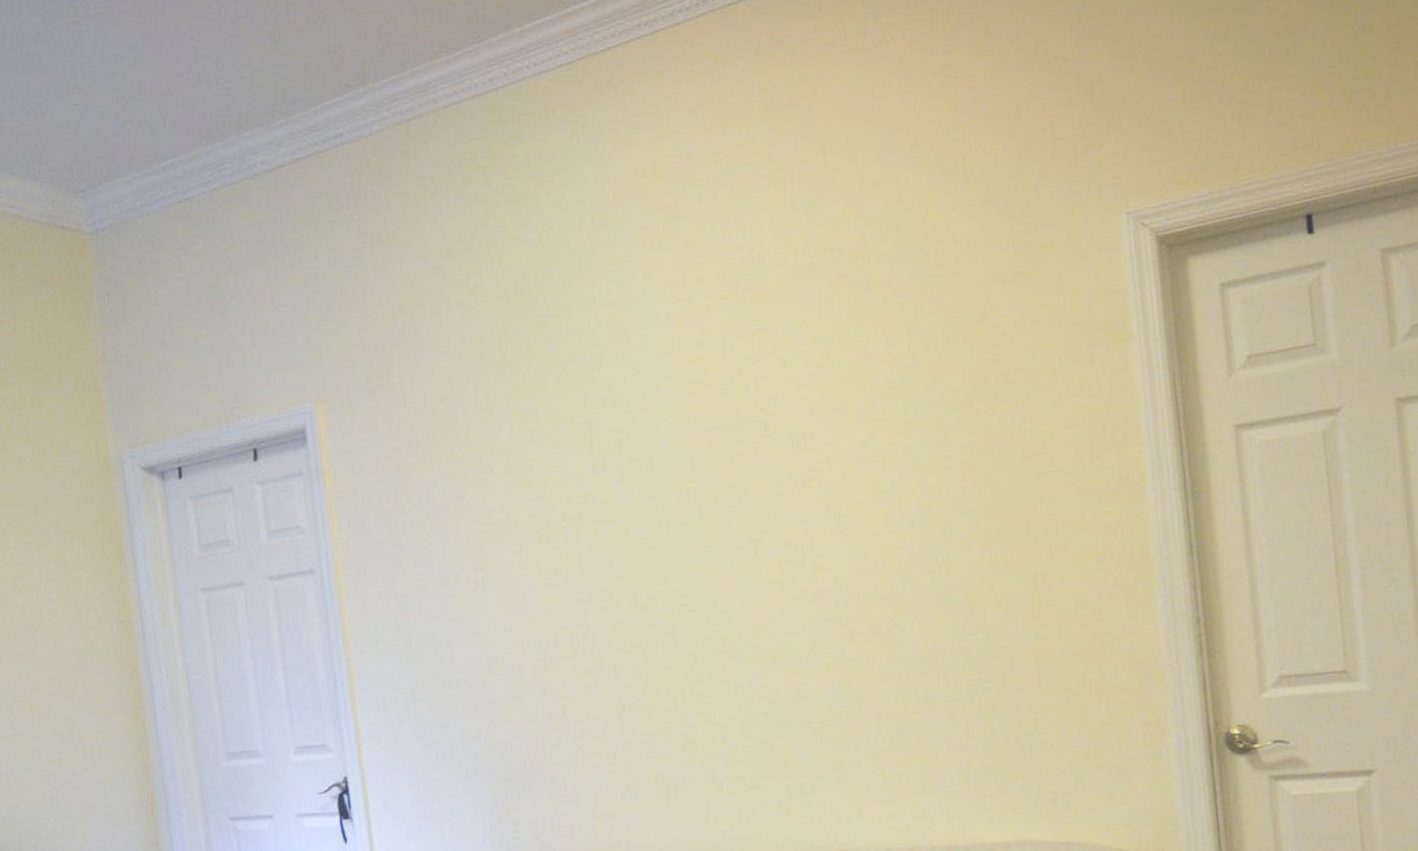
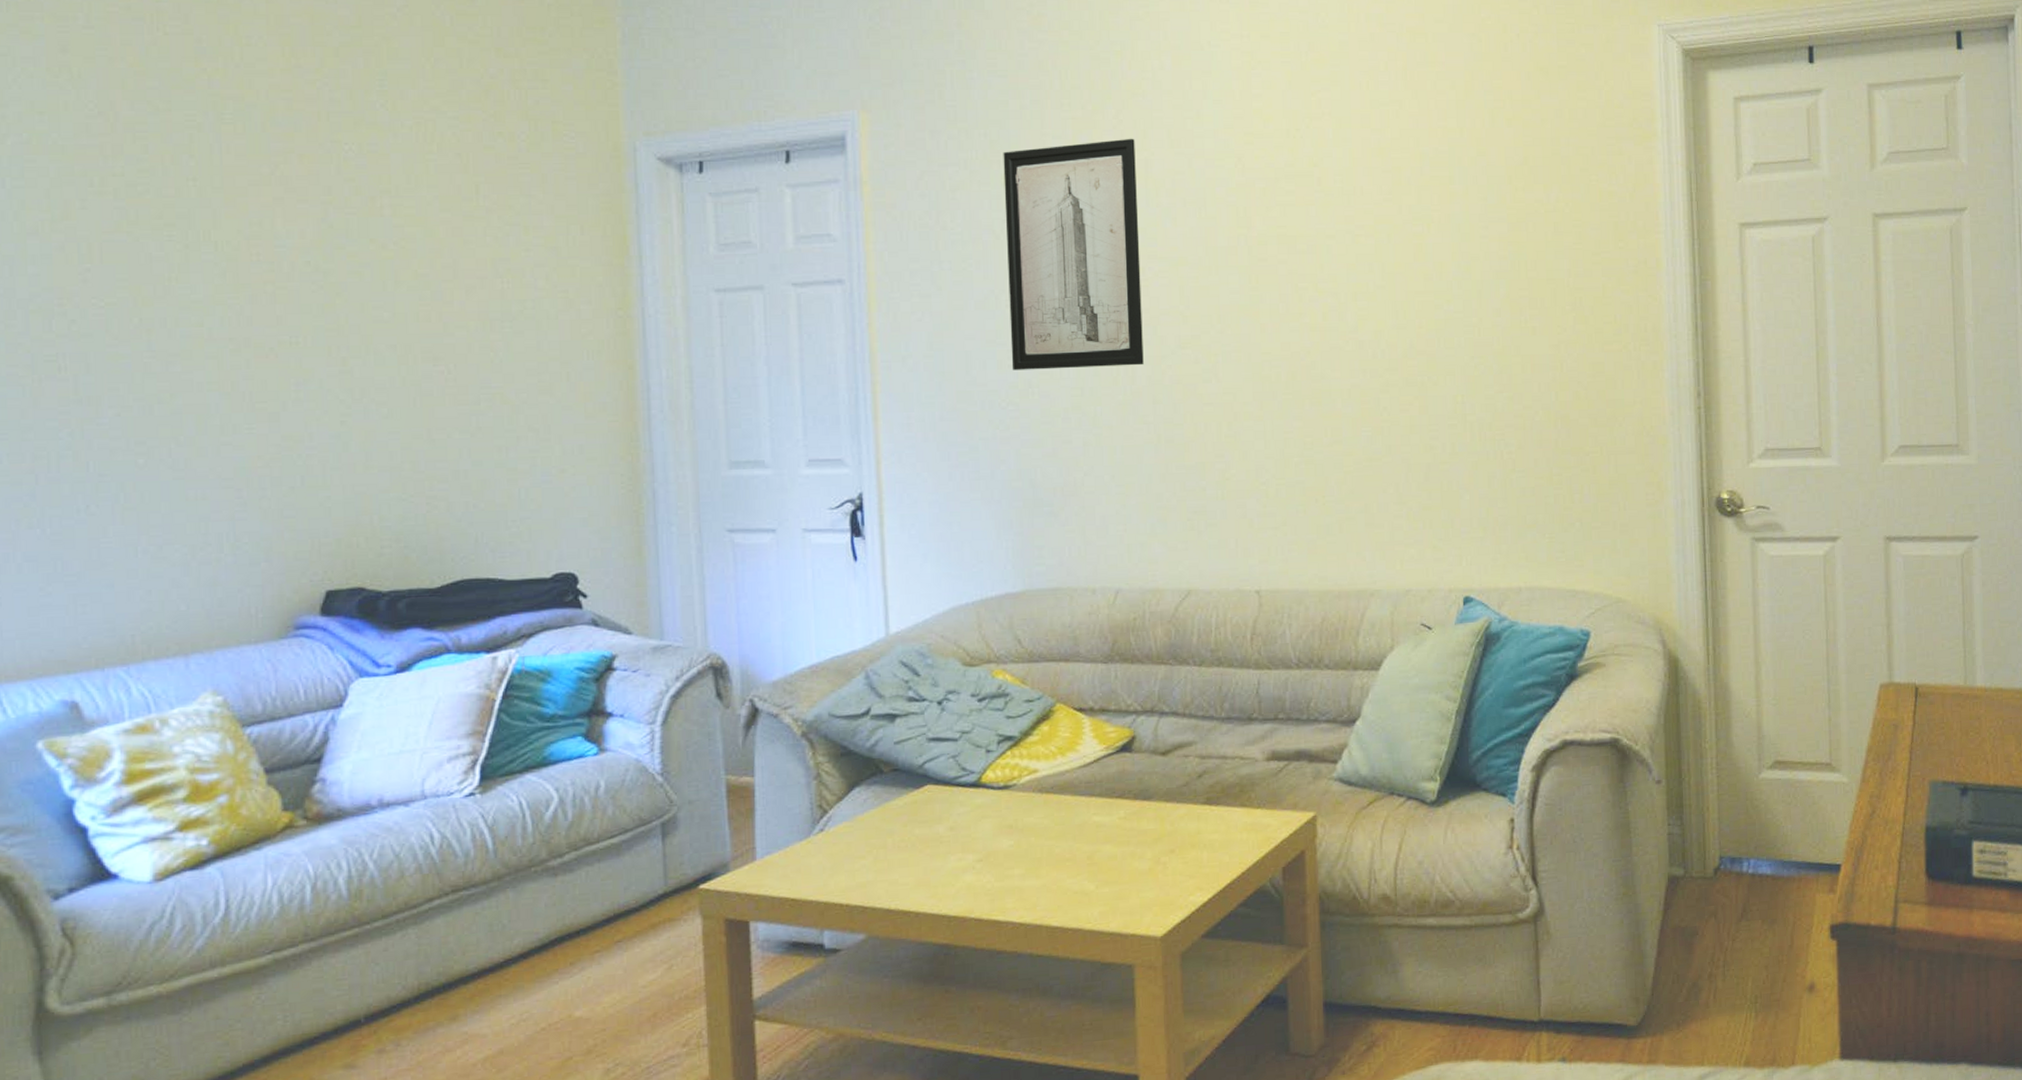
wall art: none [451,401,602,647] -> present [1003,138,1144,370]

